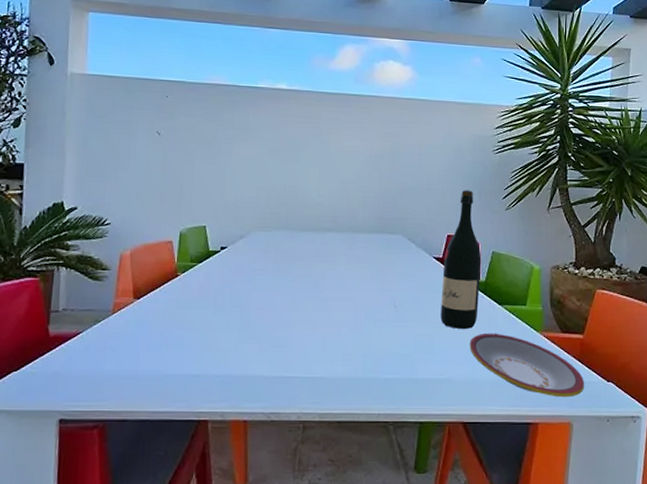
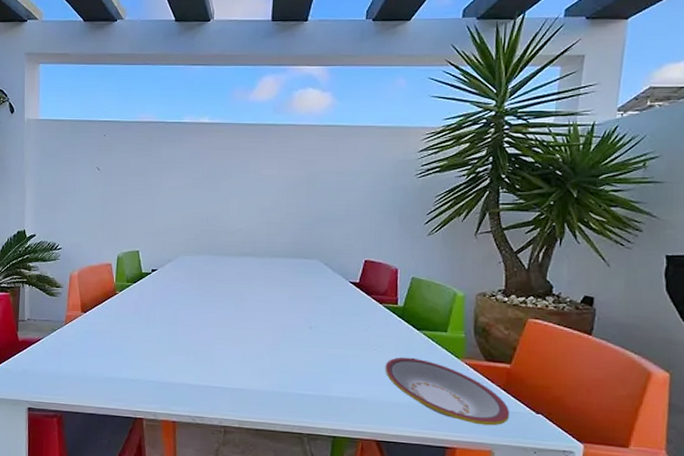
wine bottle: present [440,190,482,330] -> none [356,215,400,353]

